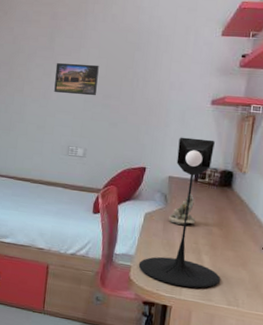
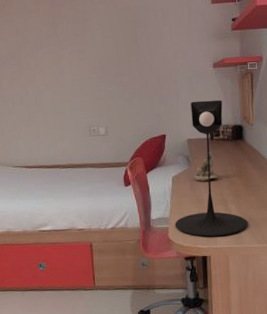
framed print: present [54,62,99,96] -> none [63,45,107,78]

